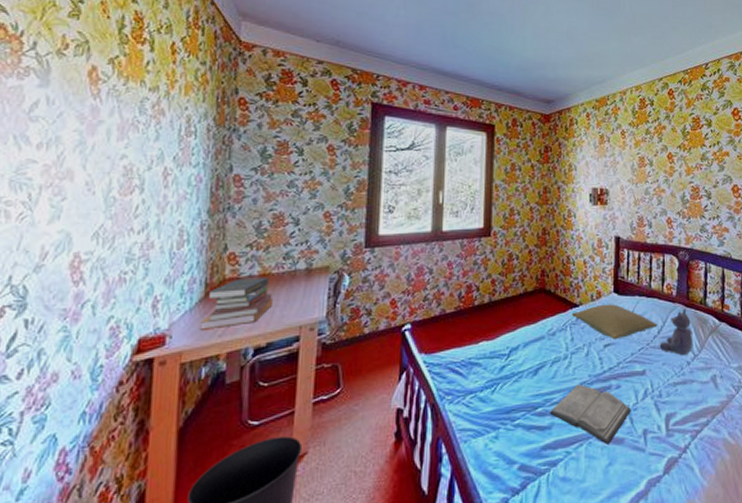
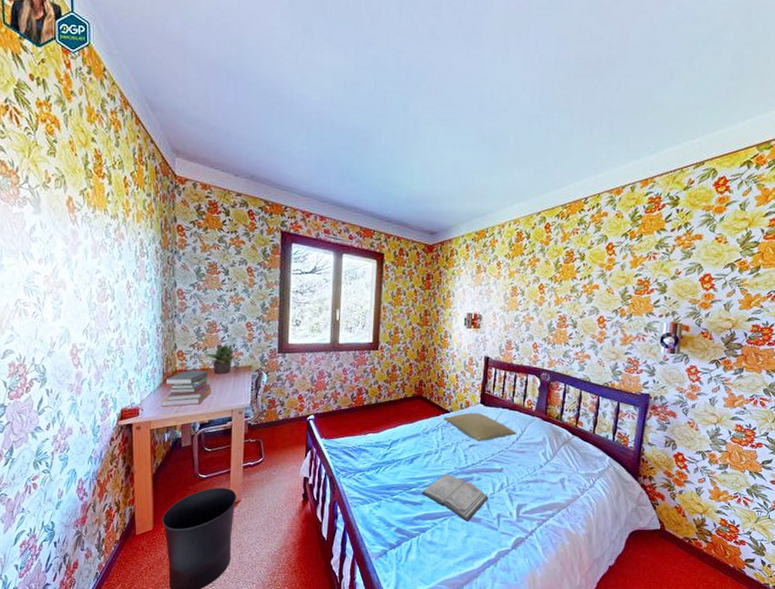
potted plant: none [266,239,308,280] -> present [205,343,235,375]
stuffed animal: present [659,308,693,356] -> none [516,421,547,460]

